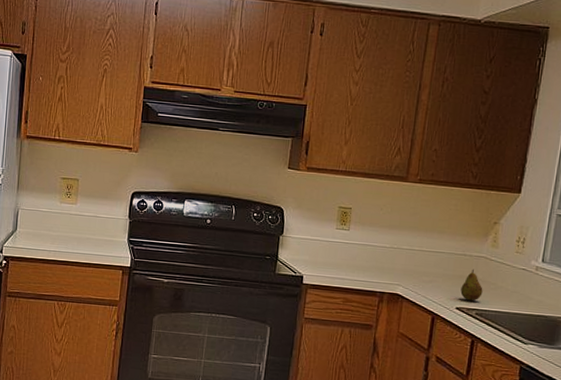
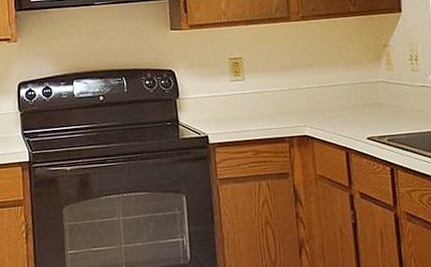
fruit: present [460,269,483,301] -> none [367,95,390,129]

